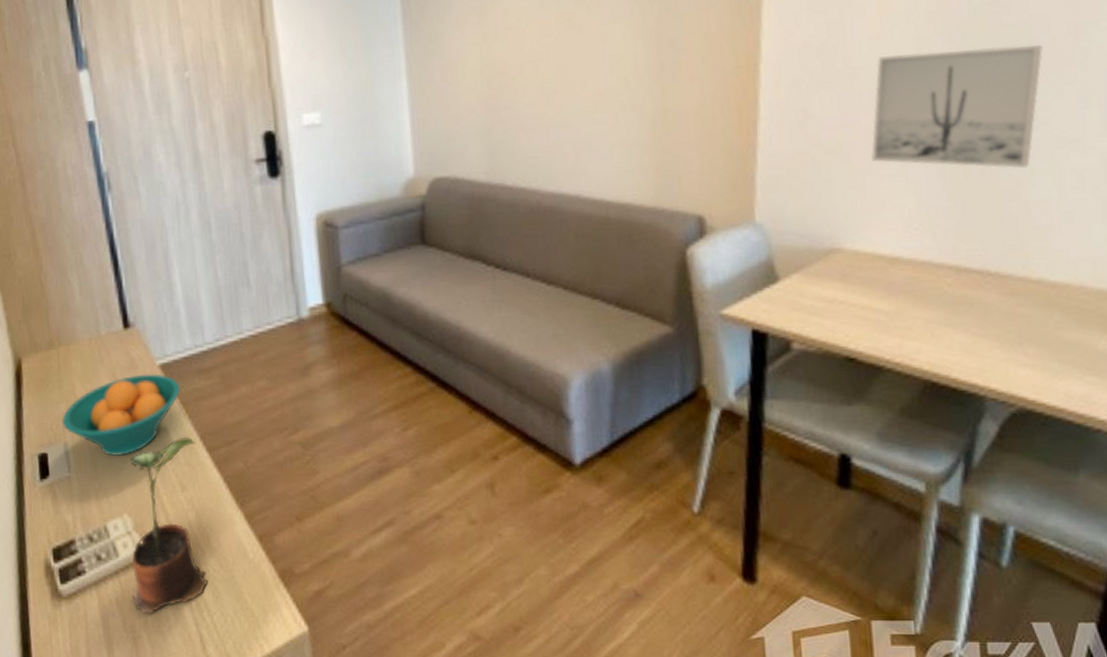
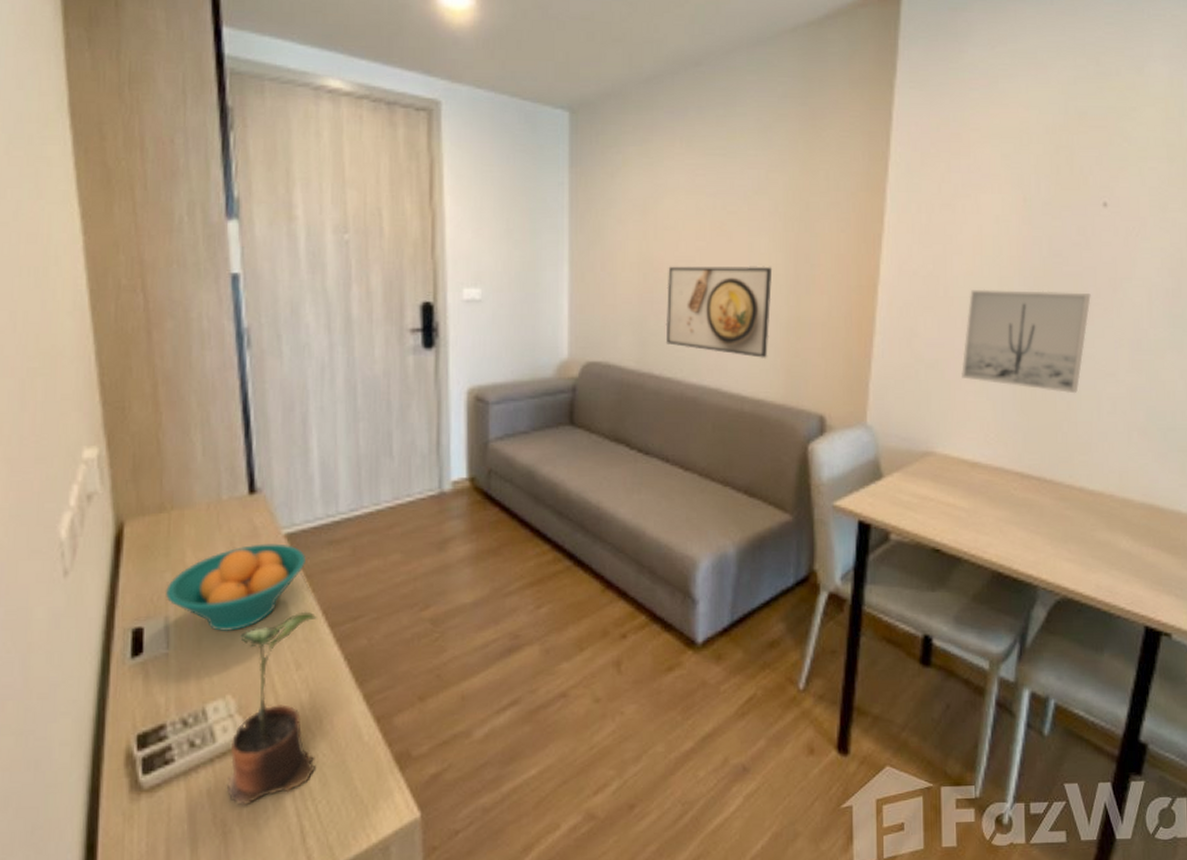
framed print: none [513,56,633,158] -> present [665,266,773,358]

